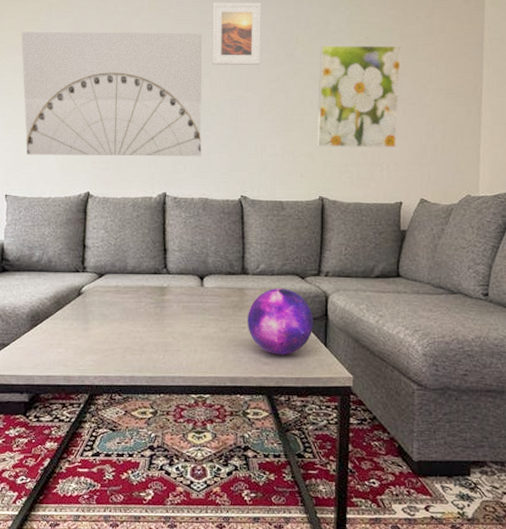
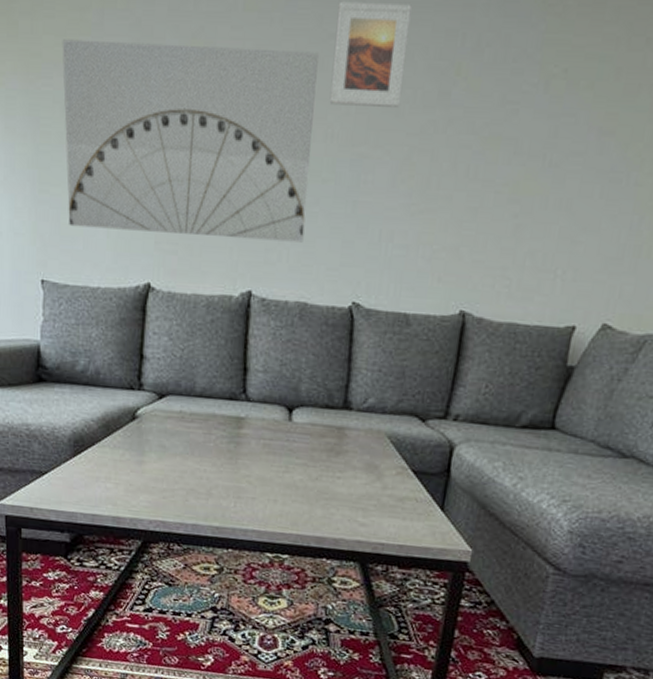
decorative orb: present [248,288,314,355] -> none [344,430,431,517]
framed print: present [317,45,402,147] -> none [466,80,616,246]

